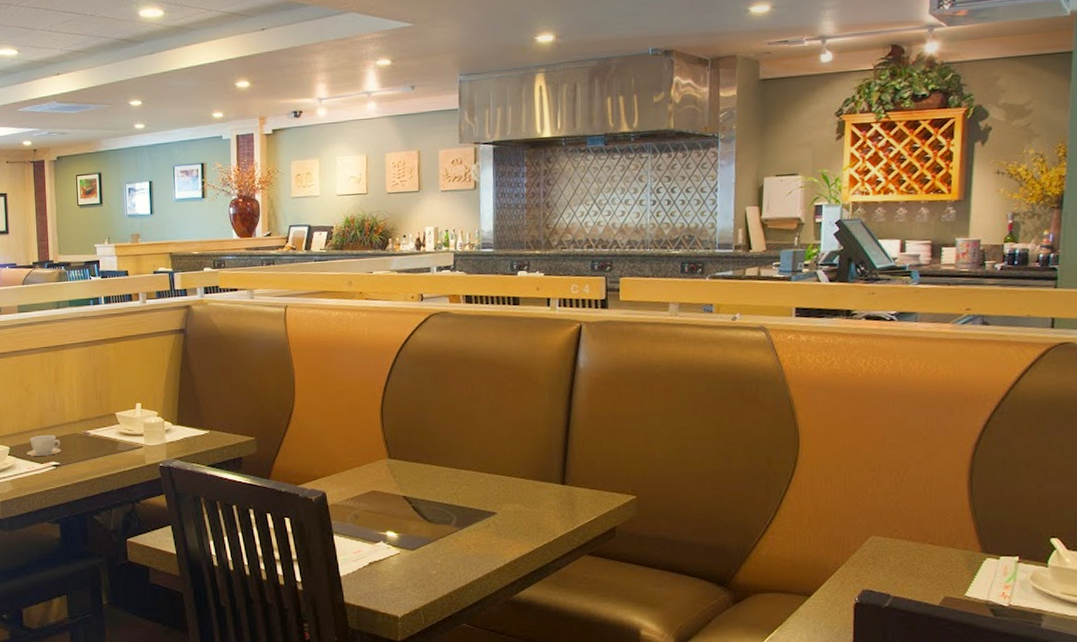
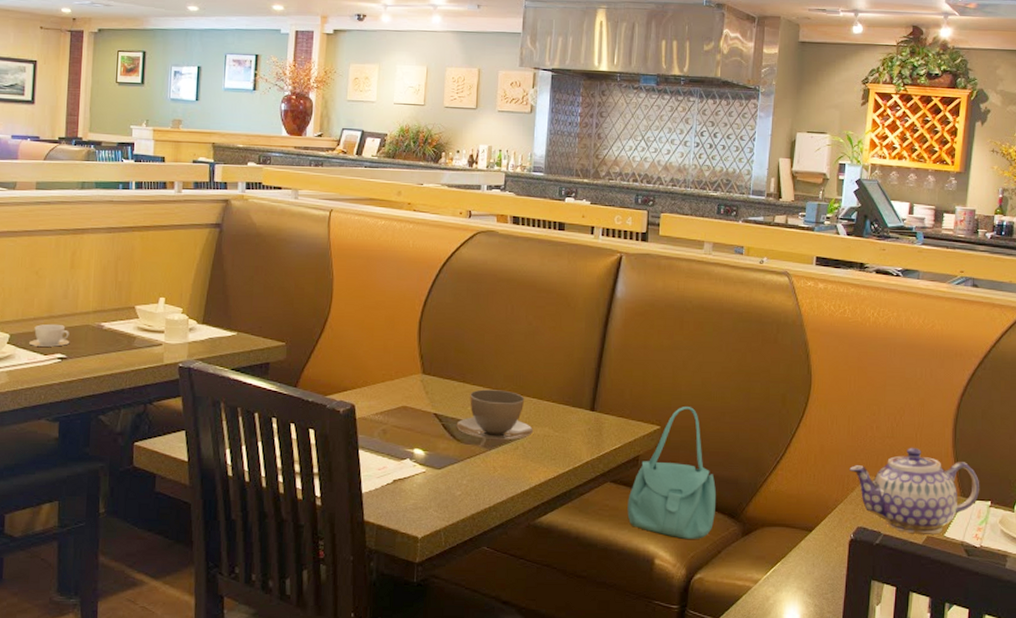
teacup: none [426,469,505,519] -> present [456,389,534,441]
handbag: none [607,474,703,610] -> present [627,407,717,540]
teapot: none [849,502,1005,596] -> present [849,447,980,535]

